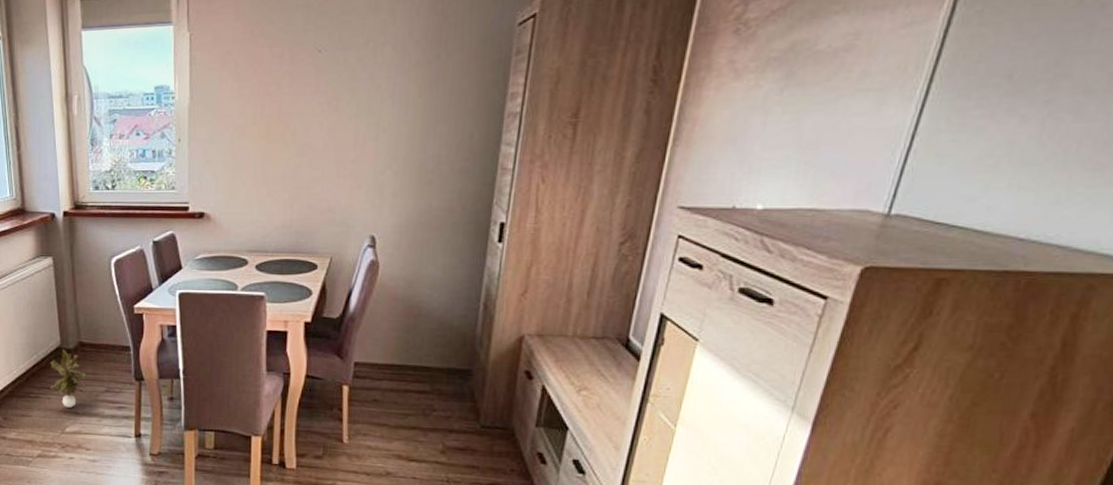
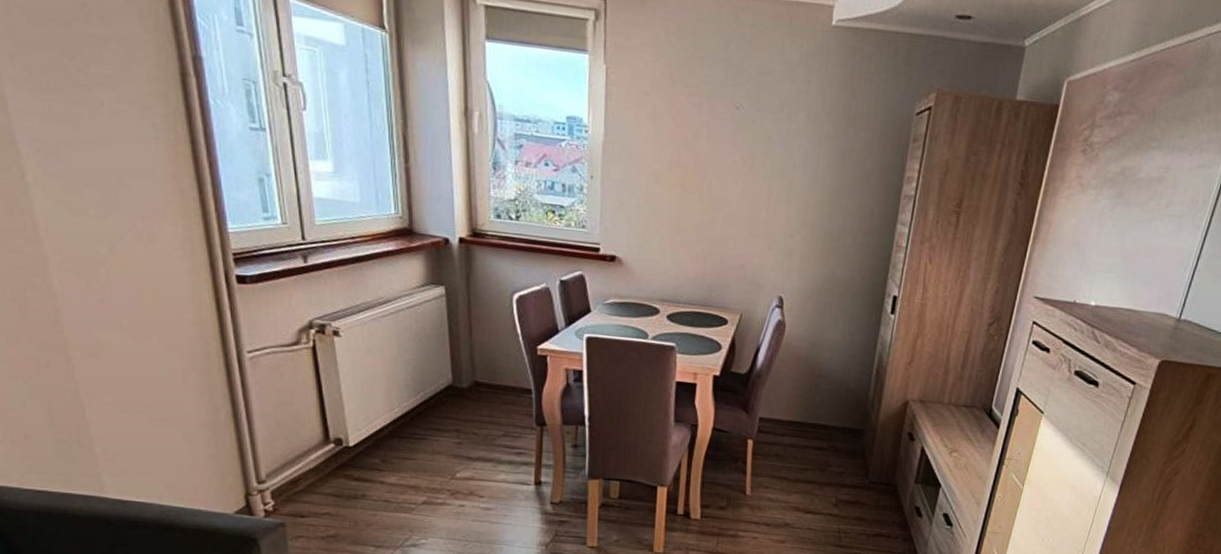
potted plant: present [50,348,86,408] -> none [439,387,481,452]

